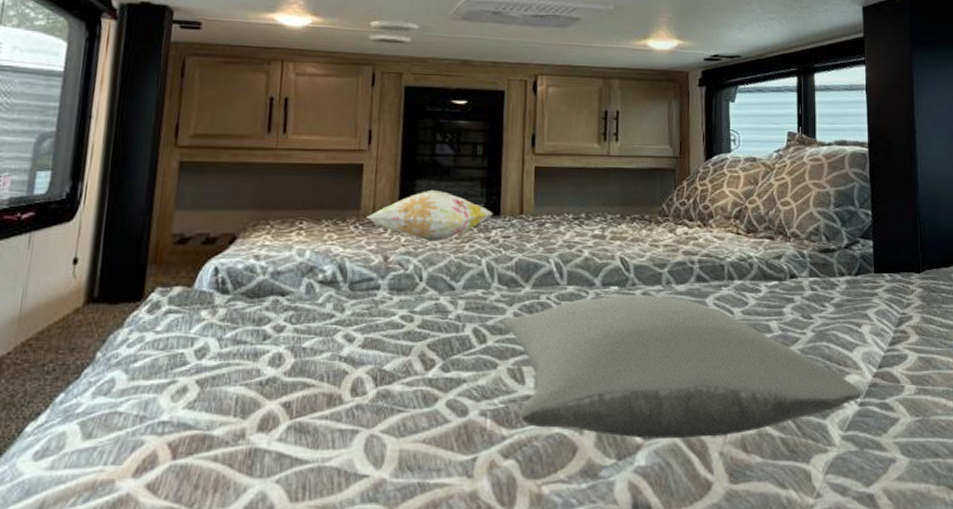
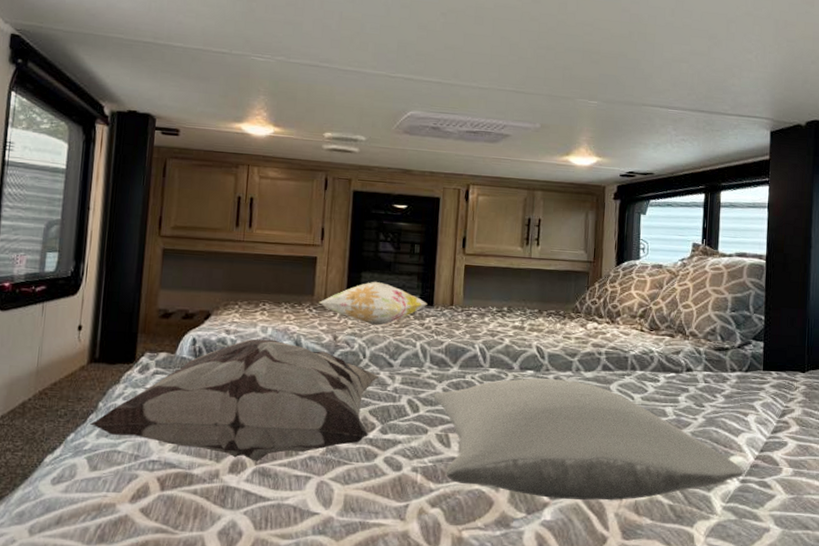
decorative pillow: none [84,264,440,415] -> present [90,339,380,462]

